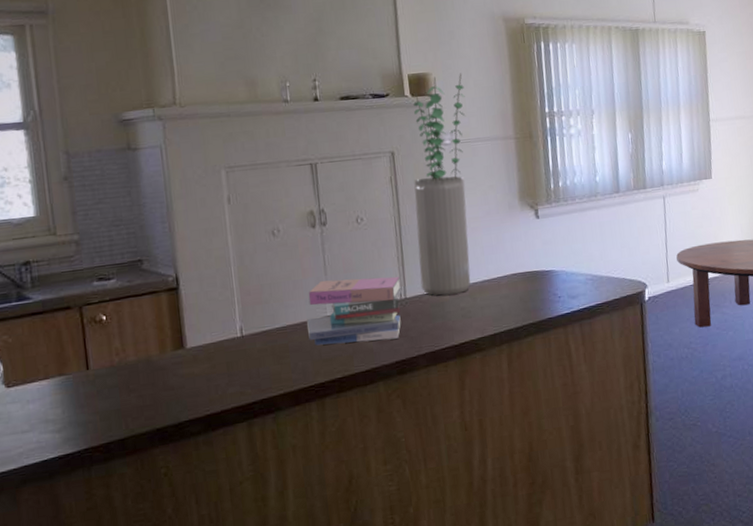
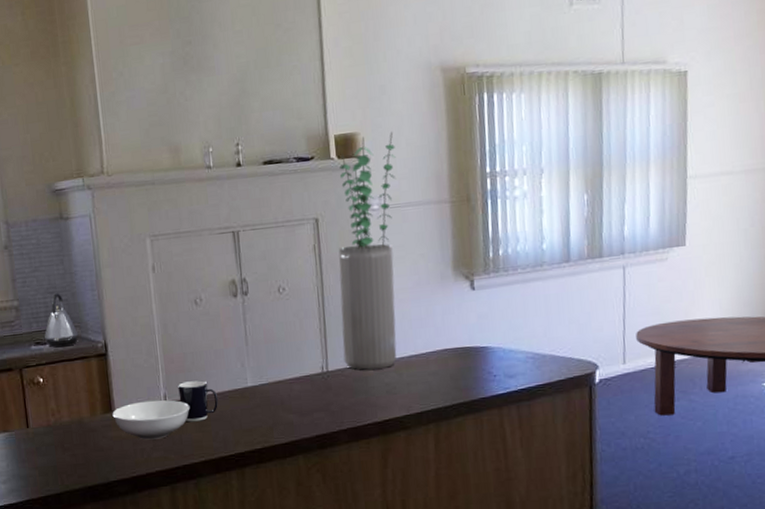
kettle: none [108,226,147,283] -> present [44,293,79,348]
bowl: none [184,333,268,376] -> present [112,399,190,440]
mug: none [255,311,298,355] -> present [178,380,219,422]
books: present [307,276,401,346] -> none [228,348,323,416]

